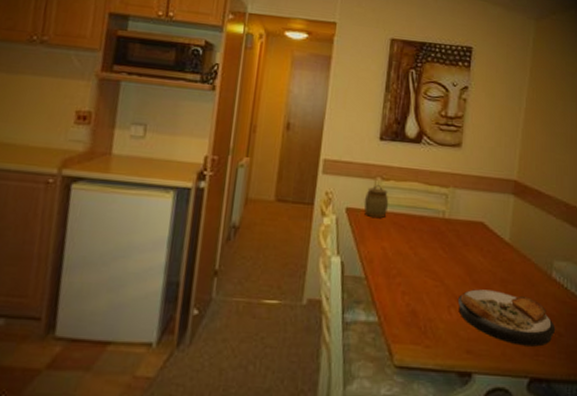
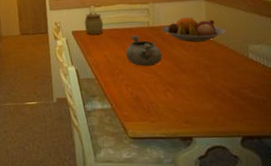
decorative bowl: none [409,225,453,271] -> present [125,34,162,67]
plate: present [457,289,556,347] -> none [171,74,259,114]
fruit bowl: none [458,213,532,248] -> present [161,17,226,43]

